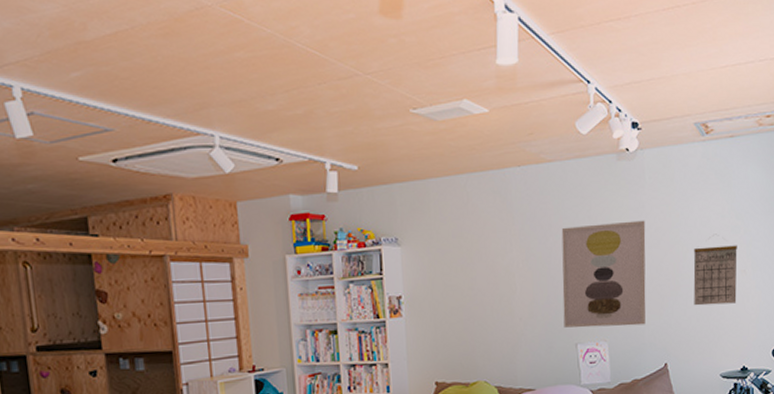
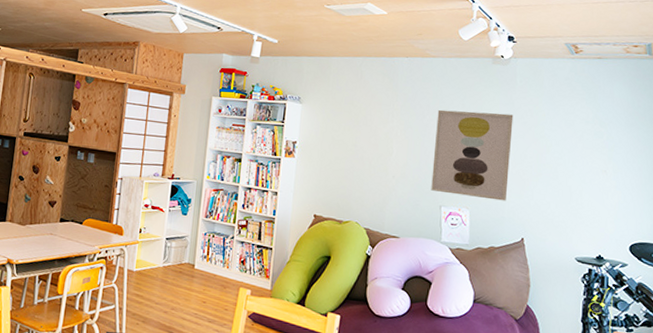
calendar: present [693,234,737,306] -> none [554,135,599,198]

